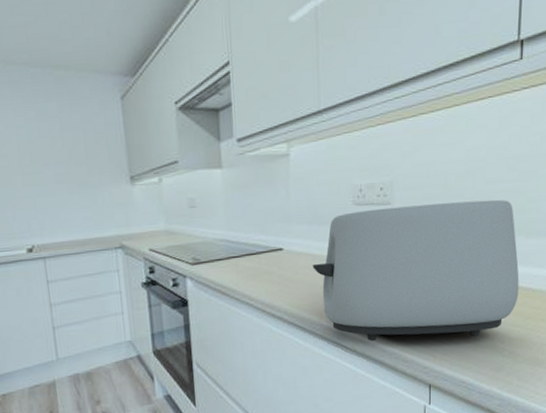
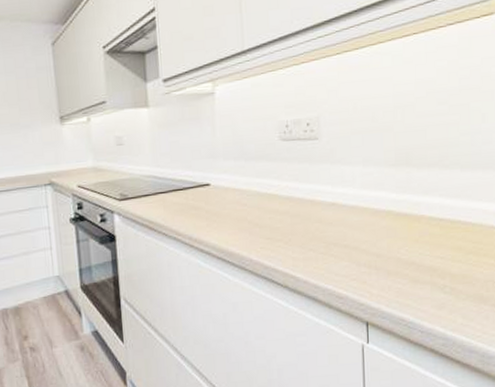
toaster: present [312,199,519,342] -> none [240,133,457,277]

